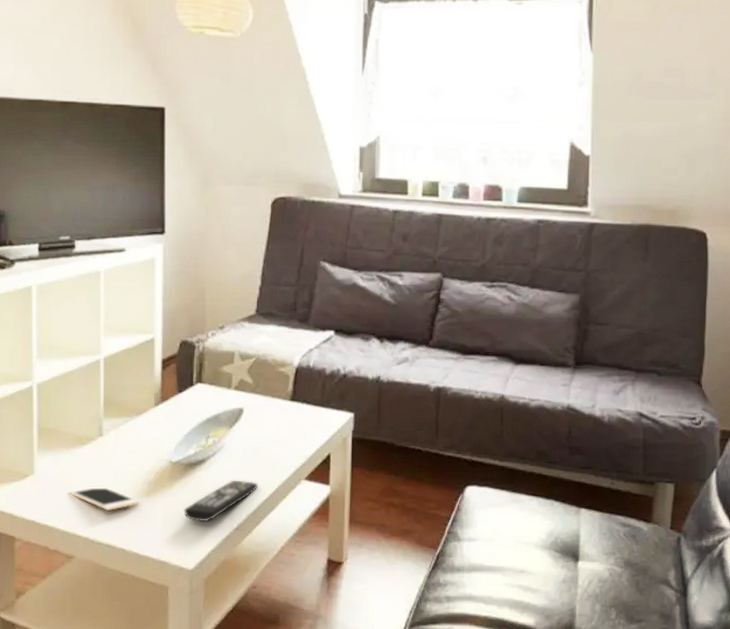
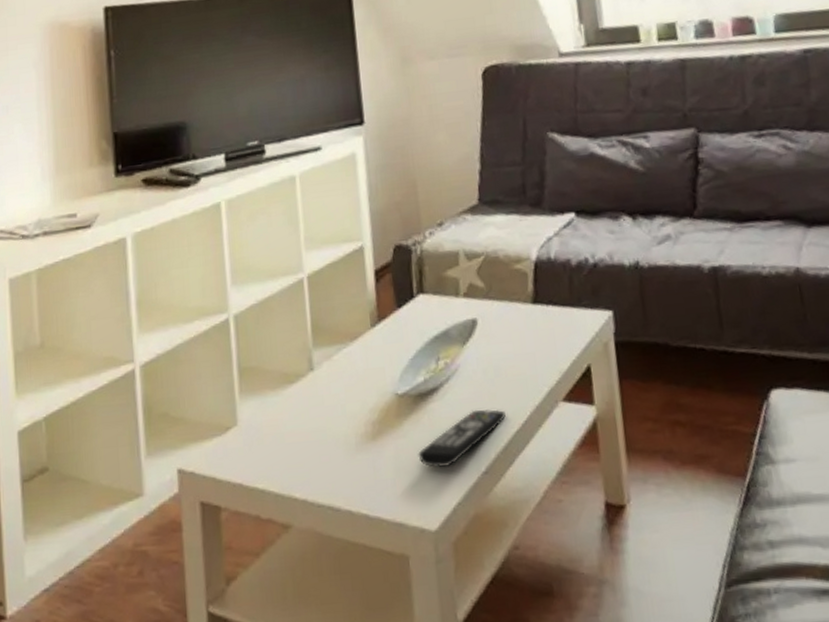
cell phone: present [69,488,140,512] -> none [280,435,365,464]

